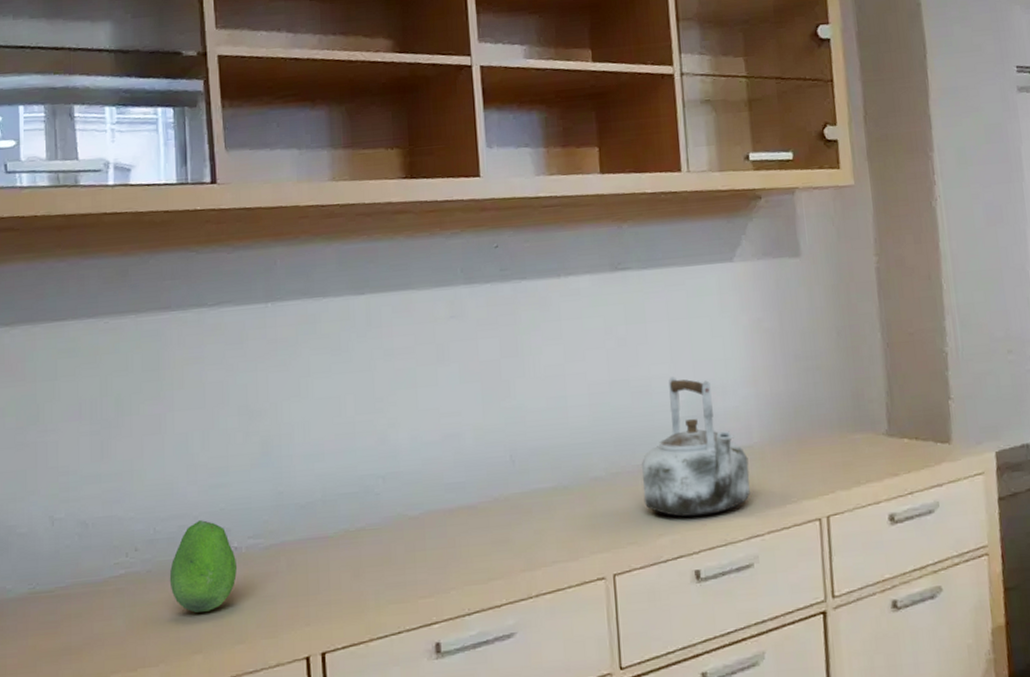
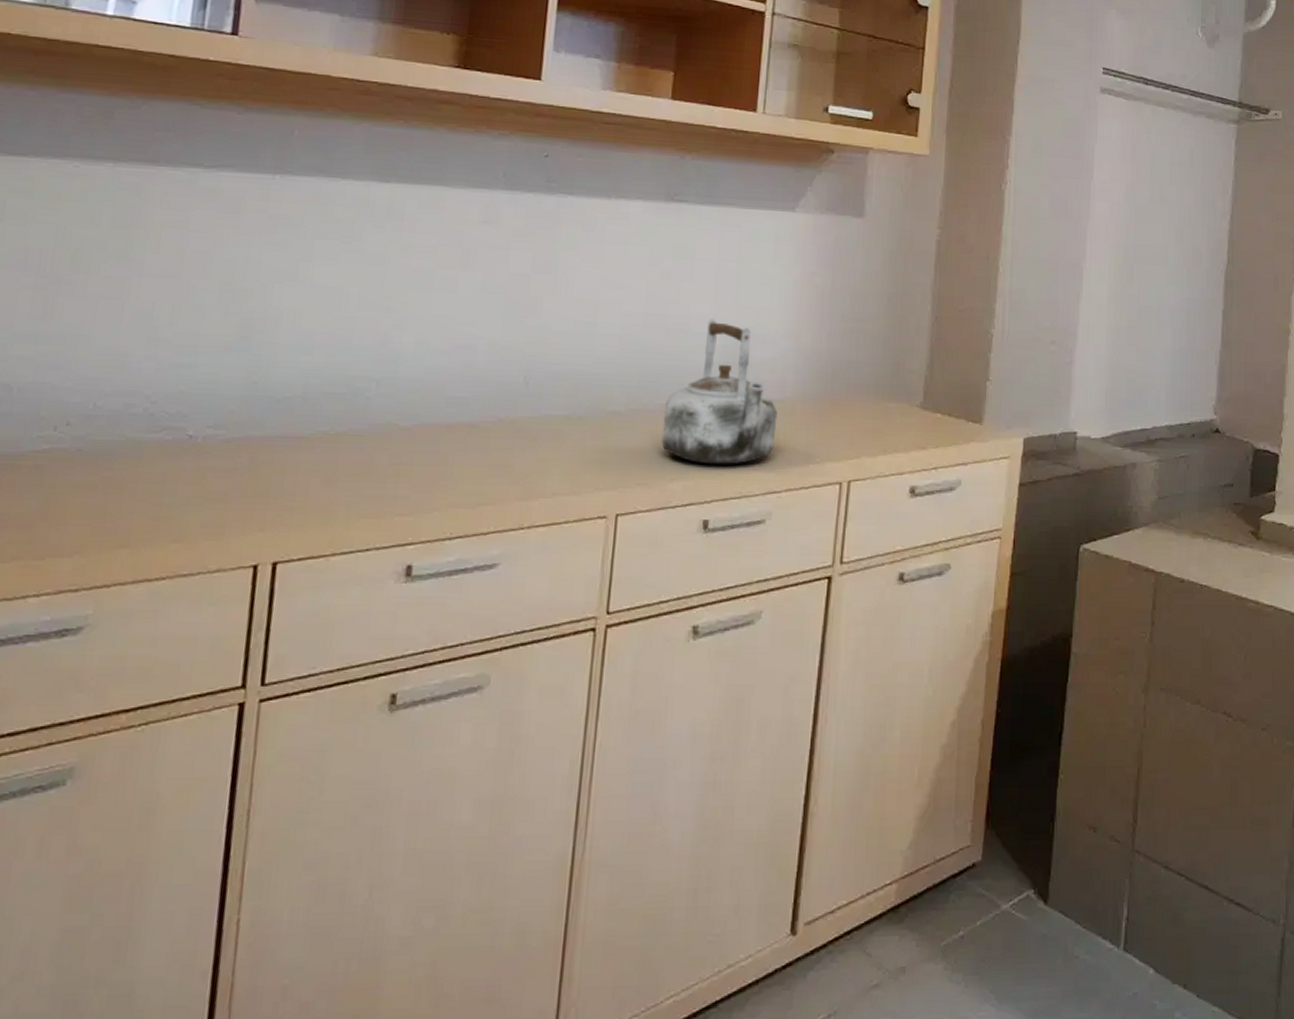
fruit: present [169,520,238,613] -> none [102,401,189,503]

